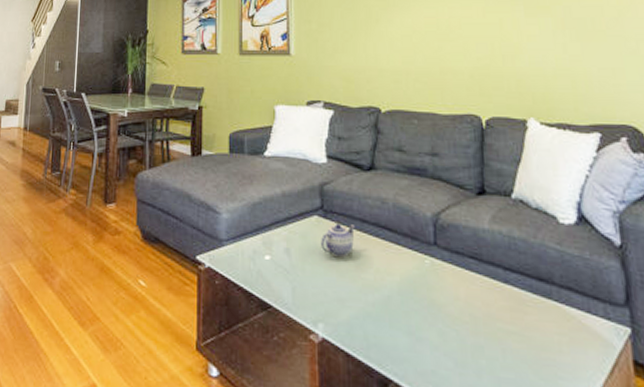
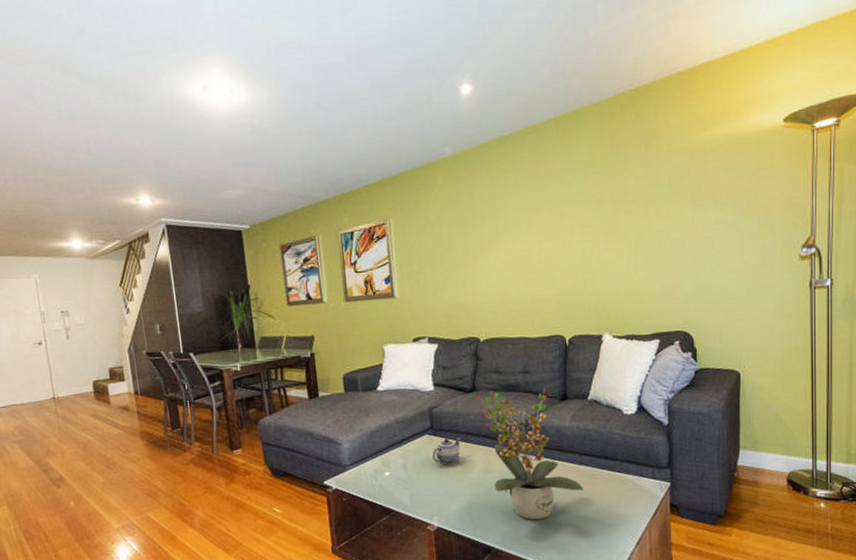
potted plant: none [376,172,510,352] -> present [477,388,584,520]

